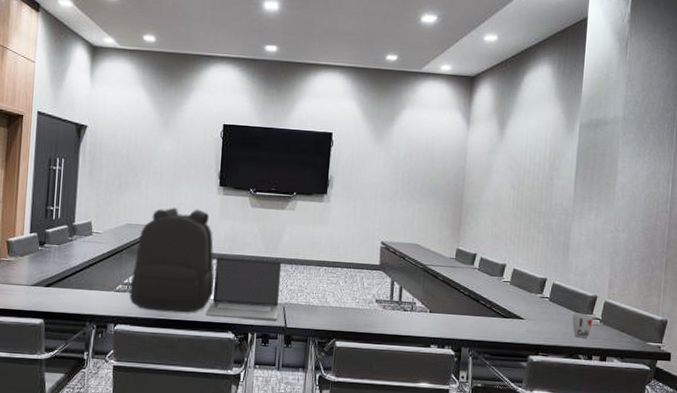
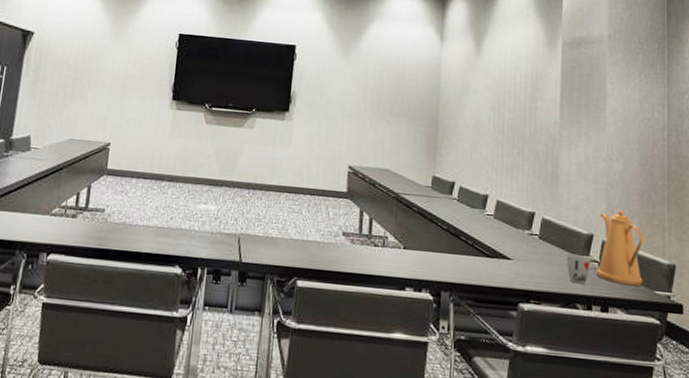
backpack: present [129,207,215,313] -> none [66,122,163,242]
laptop: present [205,257,282,320] -> none [150,178,238,254]
coffee pot: none [598,275,642,339] -> present [597,210,645,287]

